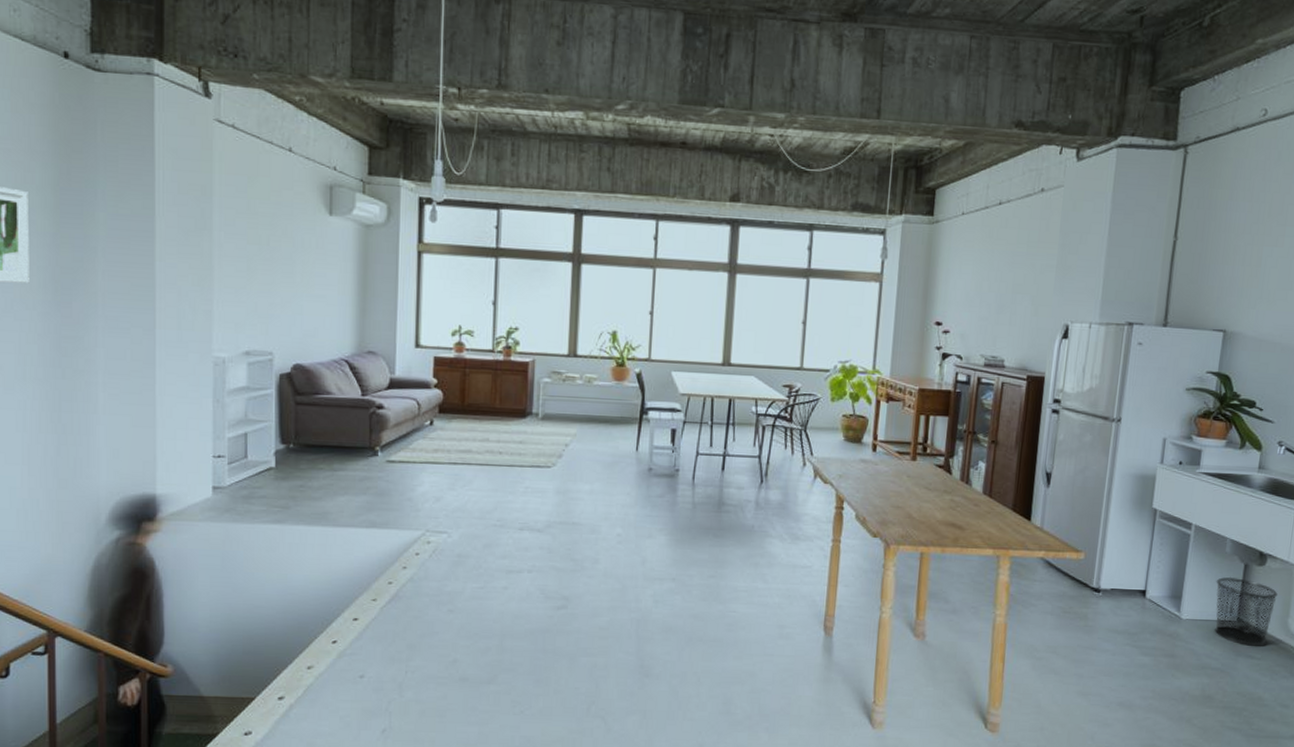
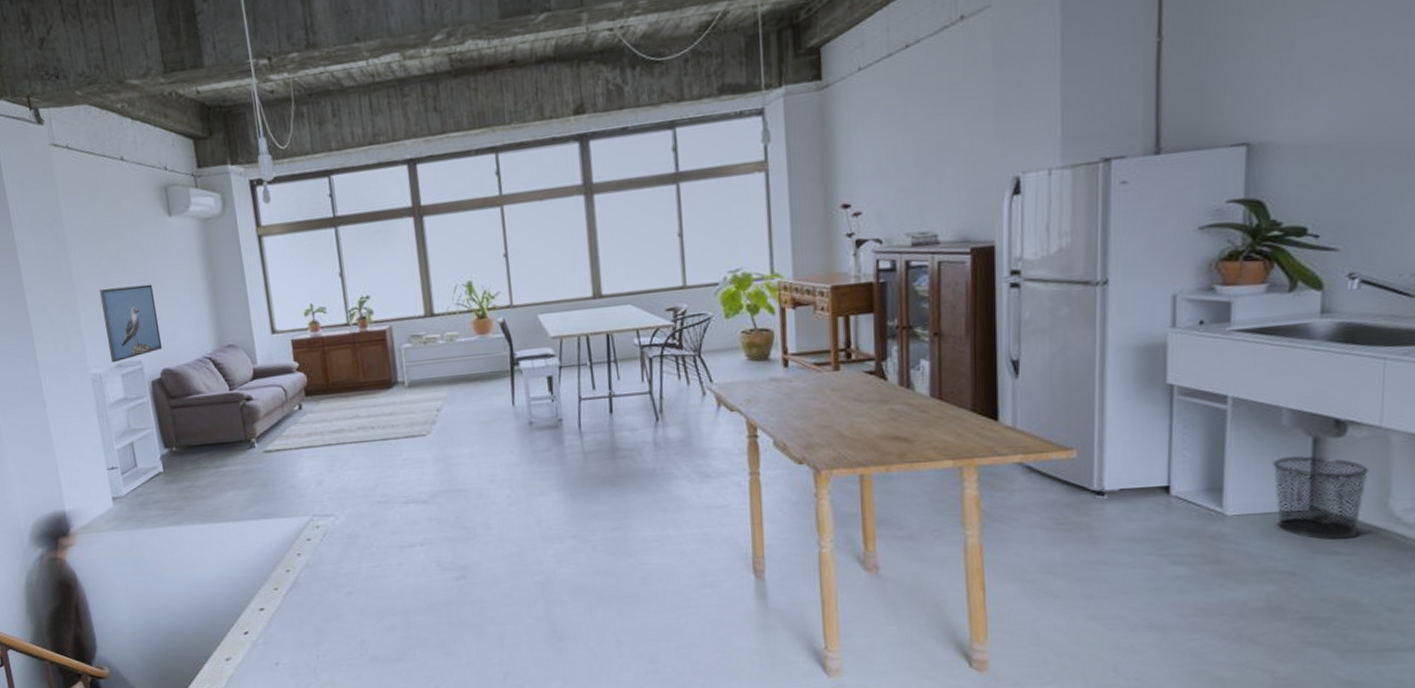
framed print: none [238,274,299,350] -> present [99,284,163,363]

